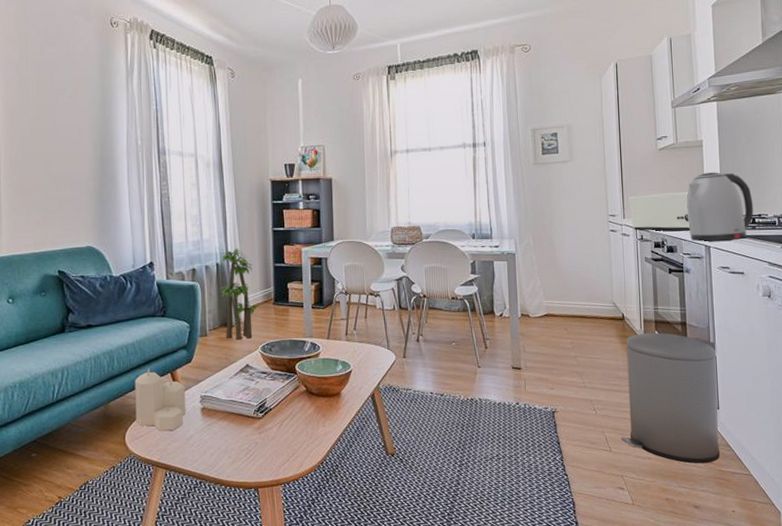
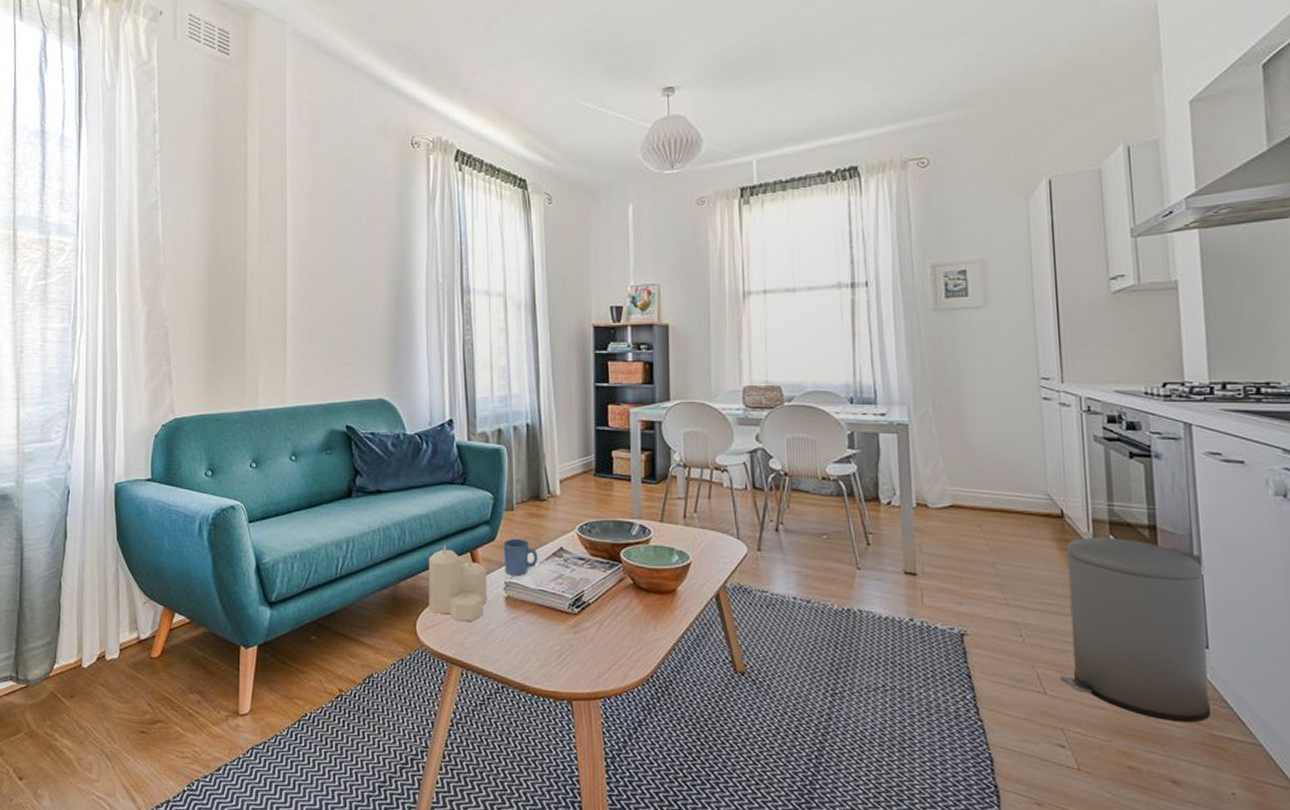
mug: none [199,359,228,392] -> present [503,538,538,578]
plant: present [220,248,263,340] -> none [531,406,582,517]
toaster: present [629,191,691,231] -> none [1069,348,1162,402]
kettle: present [686,172,754,242] -> none [1154,323,1259,417]

